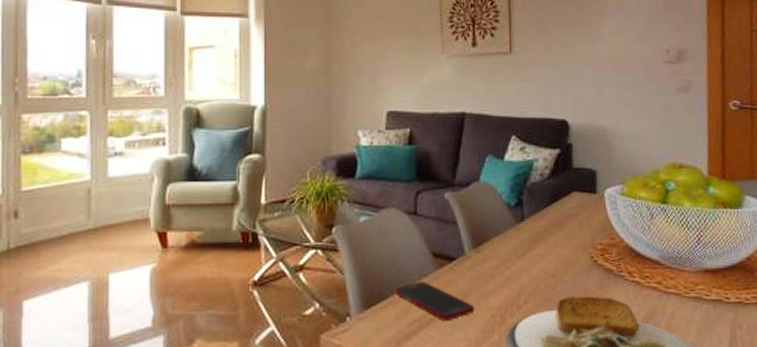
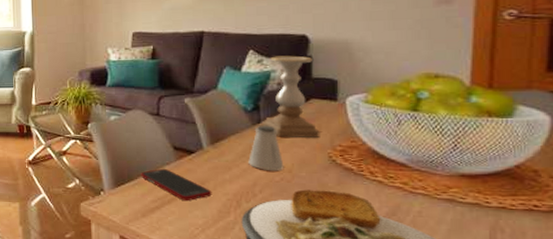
saltshaker: none [512,223,548,278] -> present [248,125,284,172]
candle holder: none [526,142,582,237] -> present [262,55,320,139]

